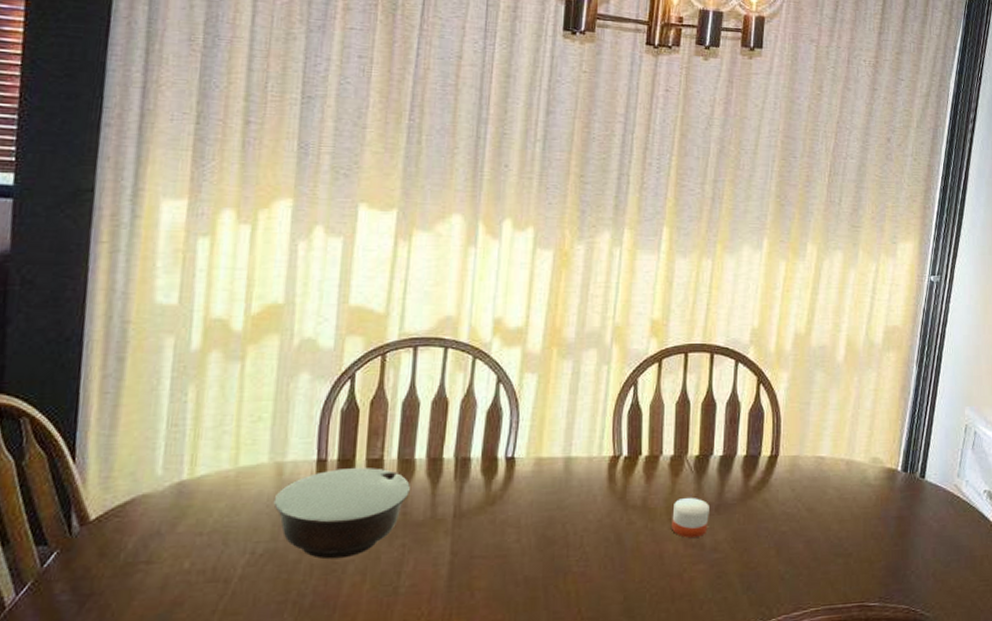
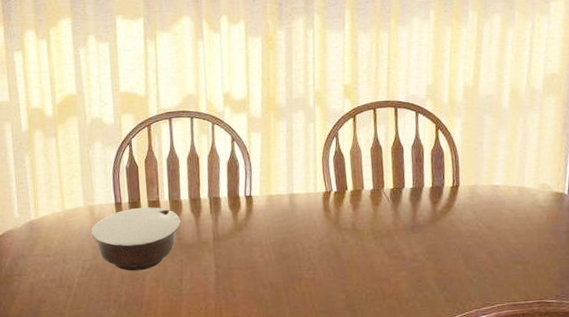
candle: present [672,497,709,538] -> none [376,220,407,252]

